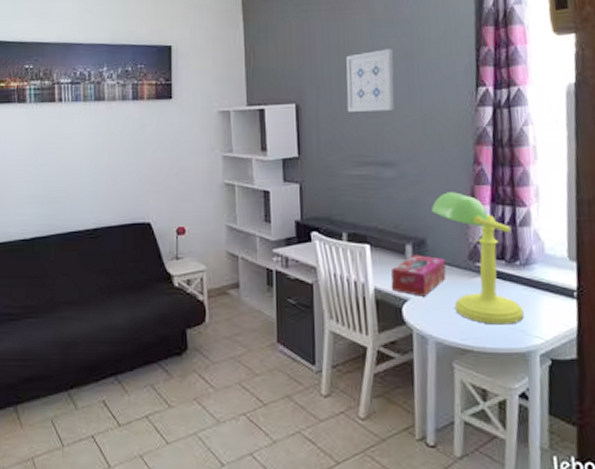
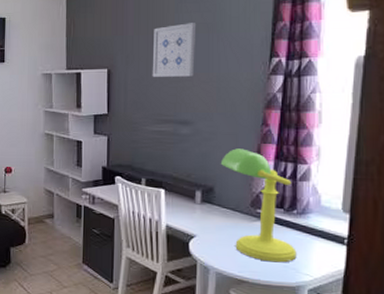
tissue box: present [391,255,446,297] -> none [180,200,230,235]

